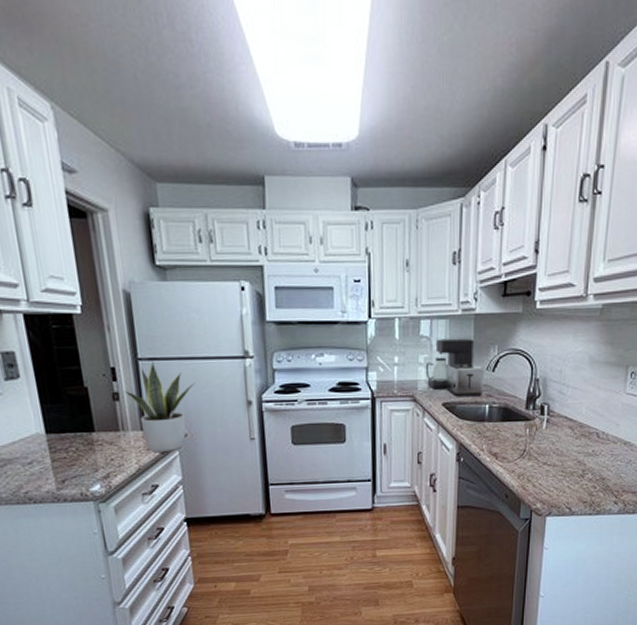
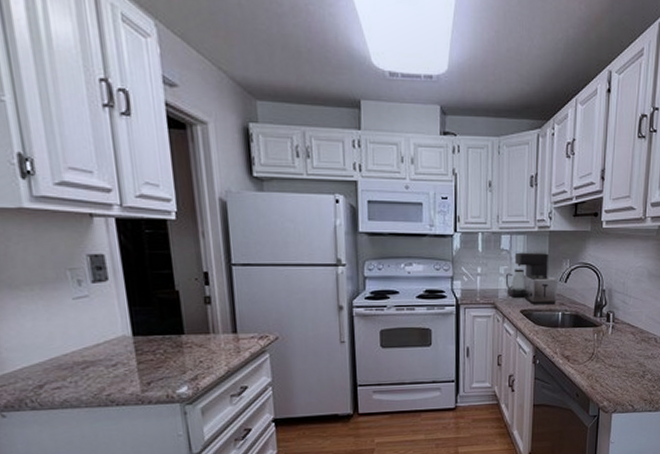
potted plant: present [123,361,196,453] -> none [216,267,289,356]

